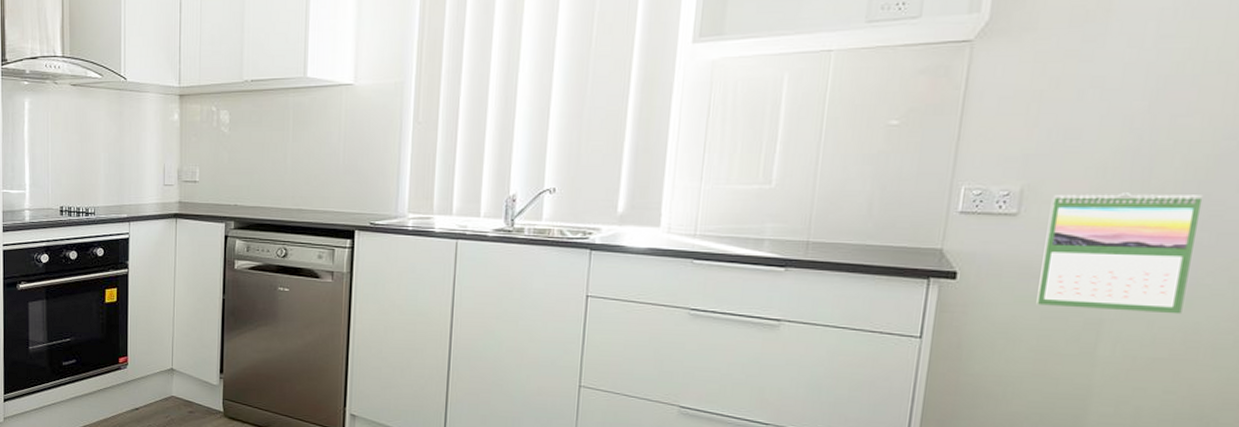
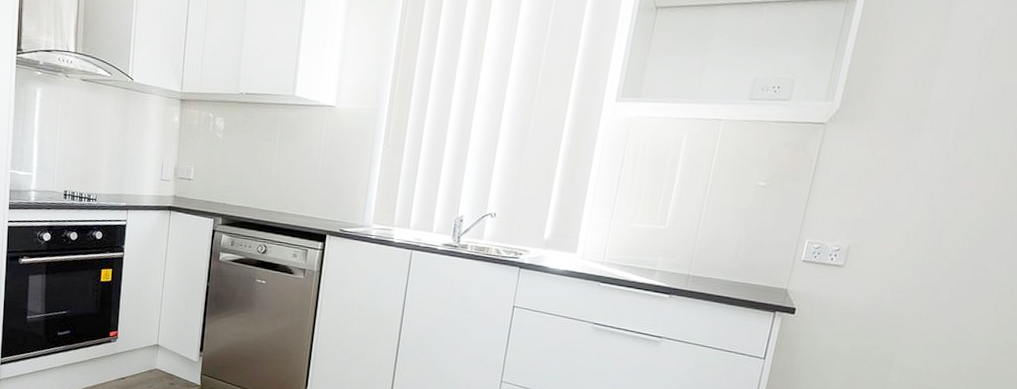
calendar: present [1036,192,1203,315] -> none [849,253,973,354]

